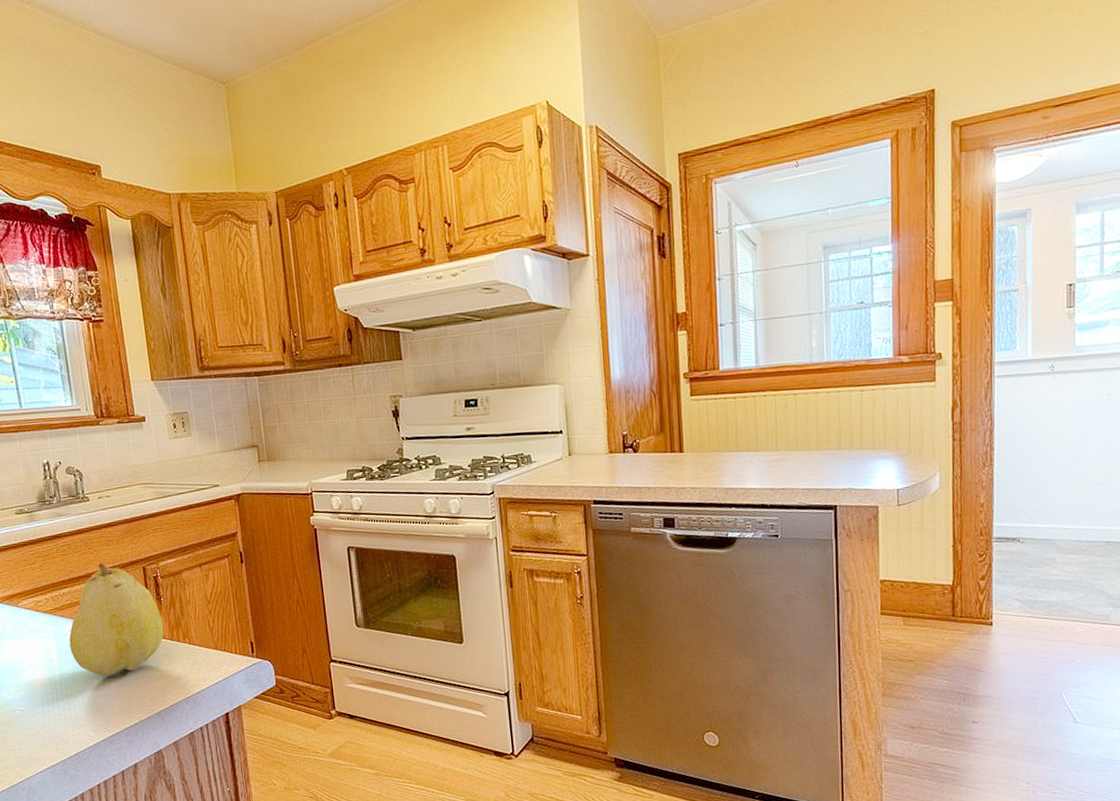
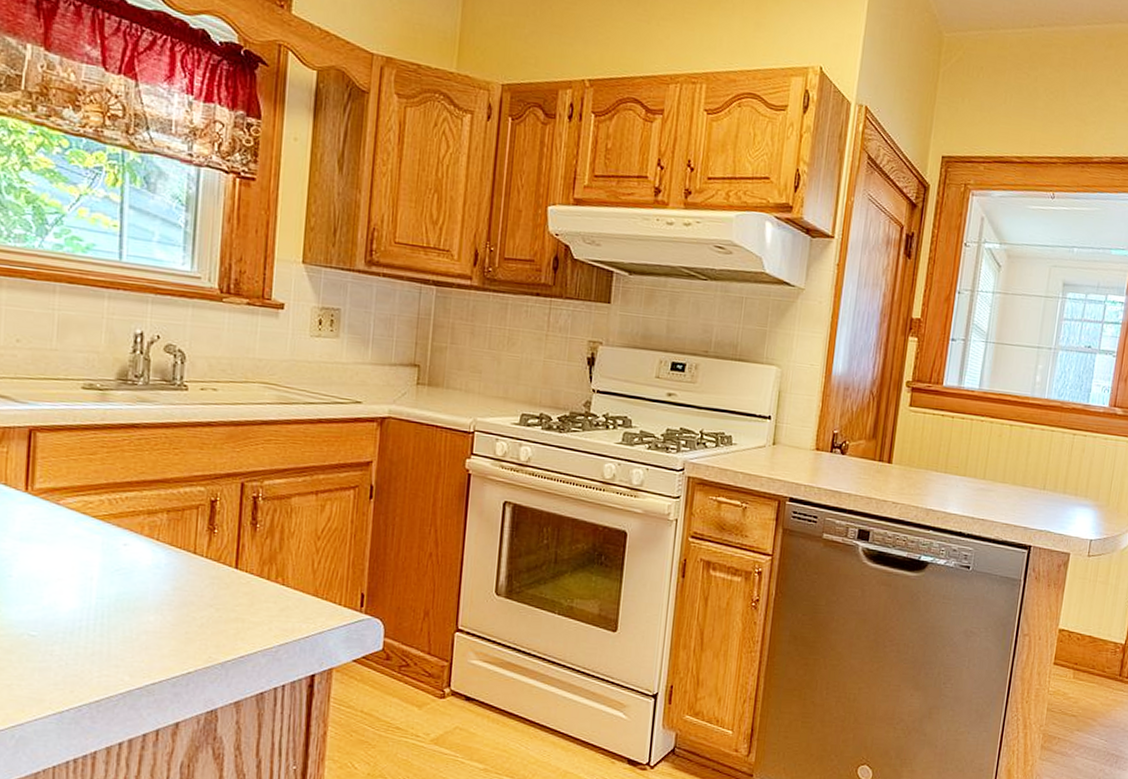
fruit: present [69,563,164,676] -> none [119,468,254,609]

